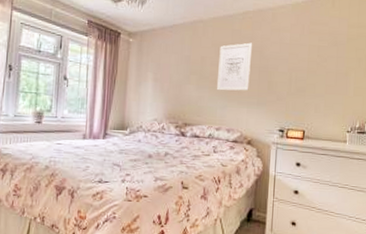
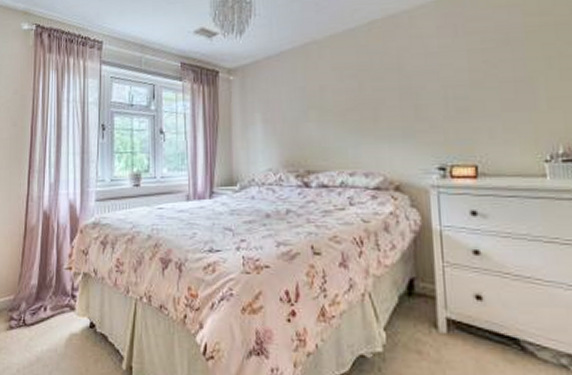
wall art: present [216,42,253,91] -> none [342,58,389,125]

